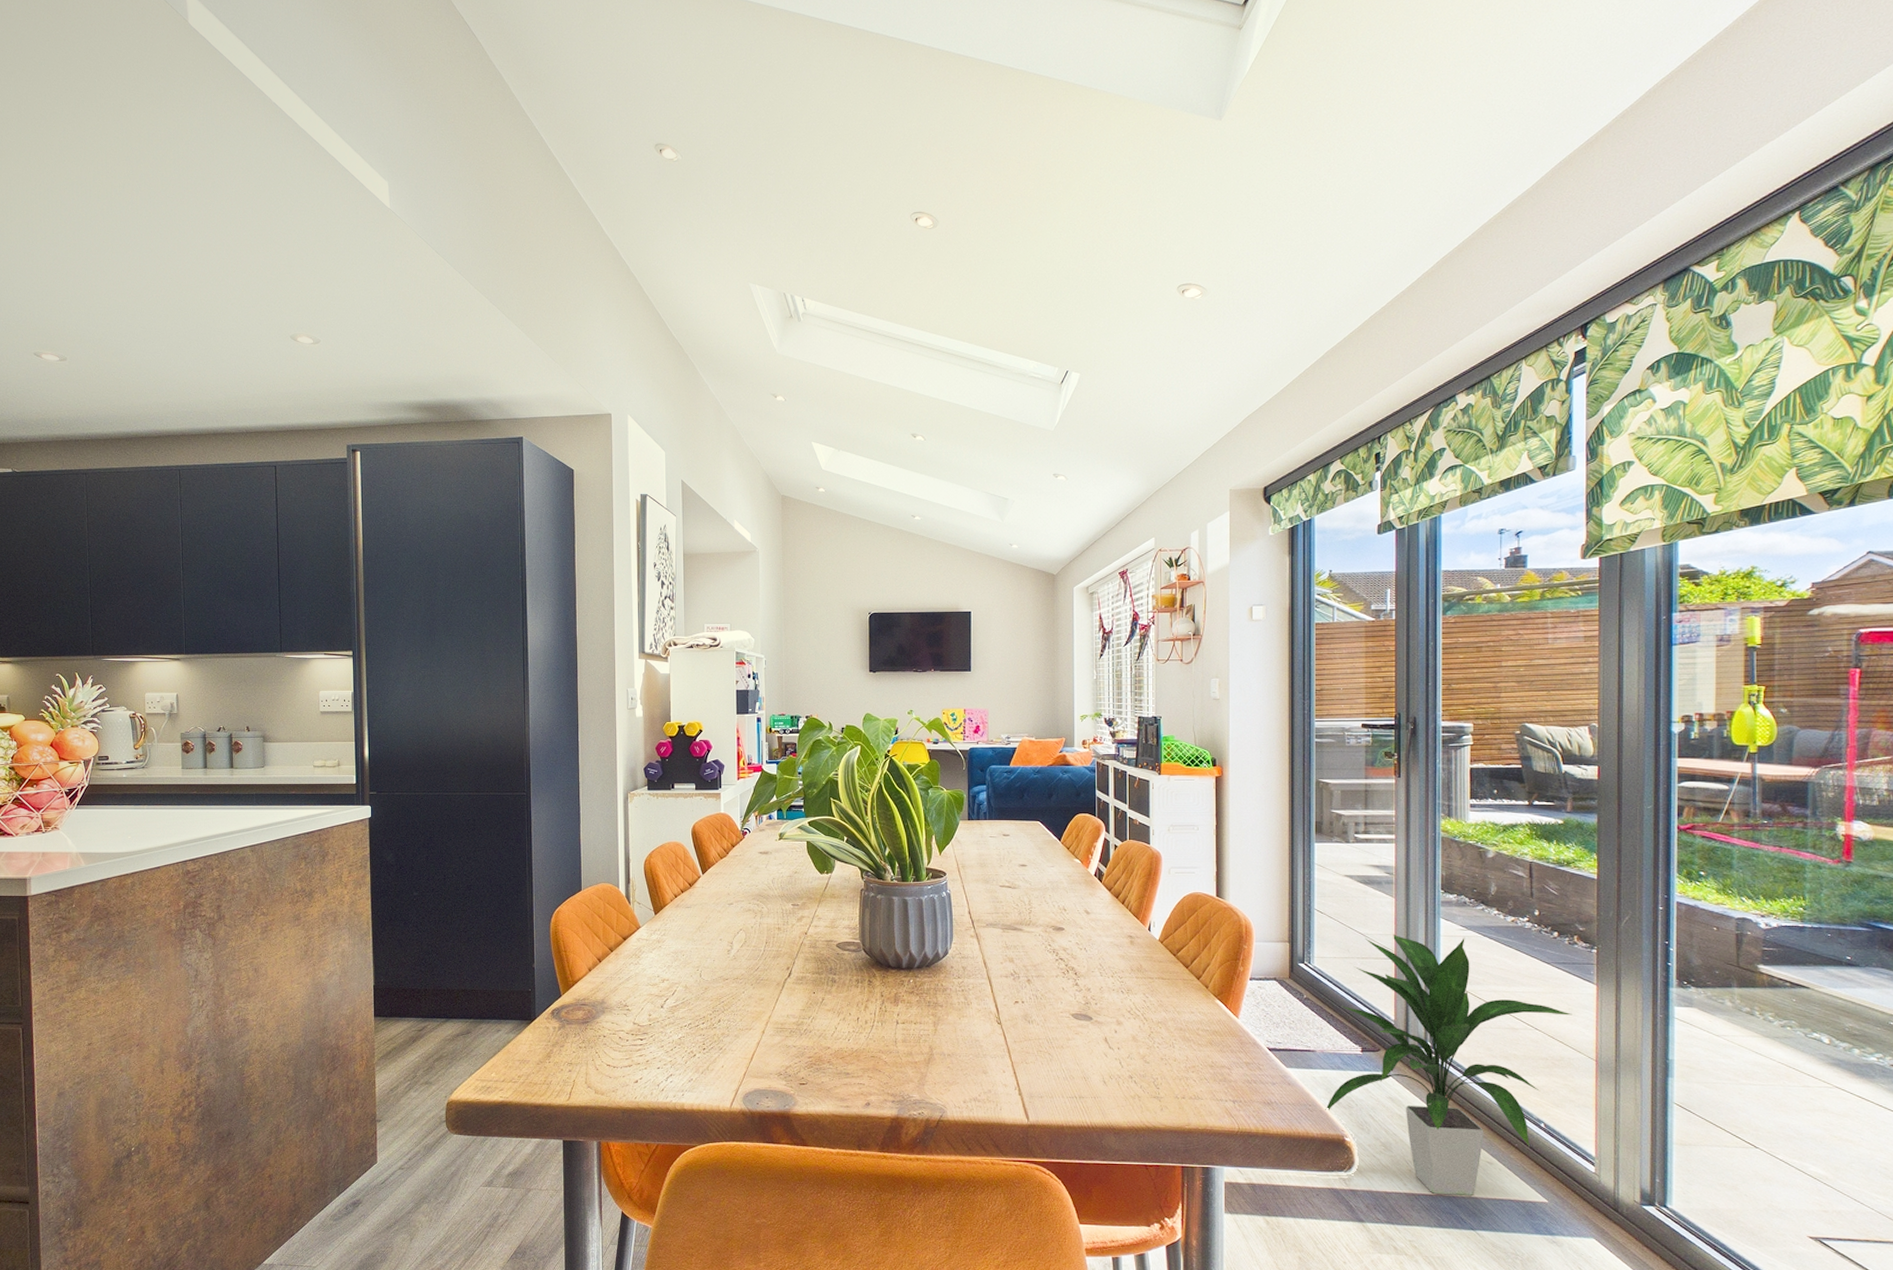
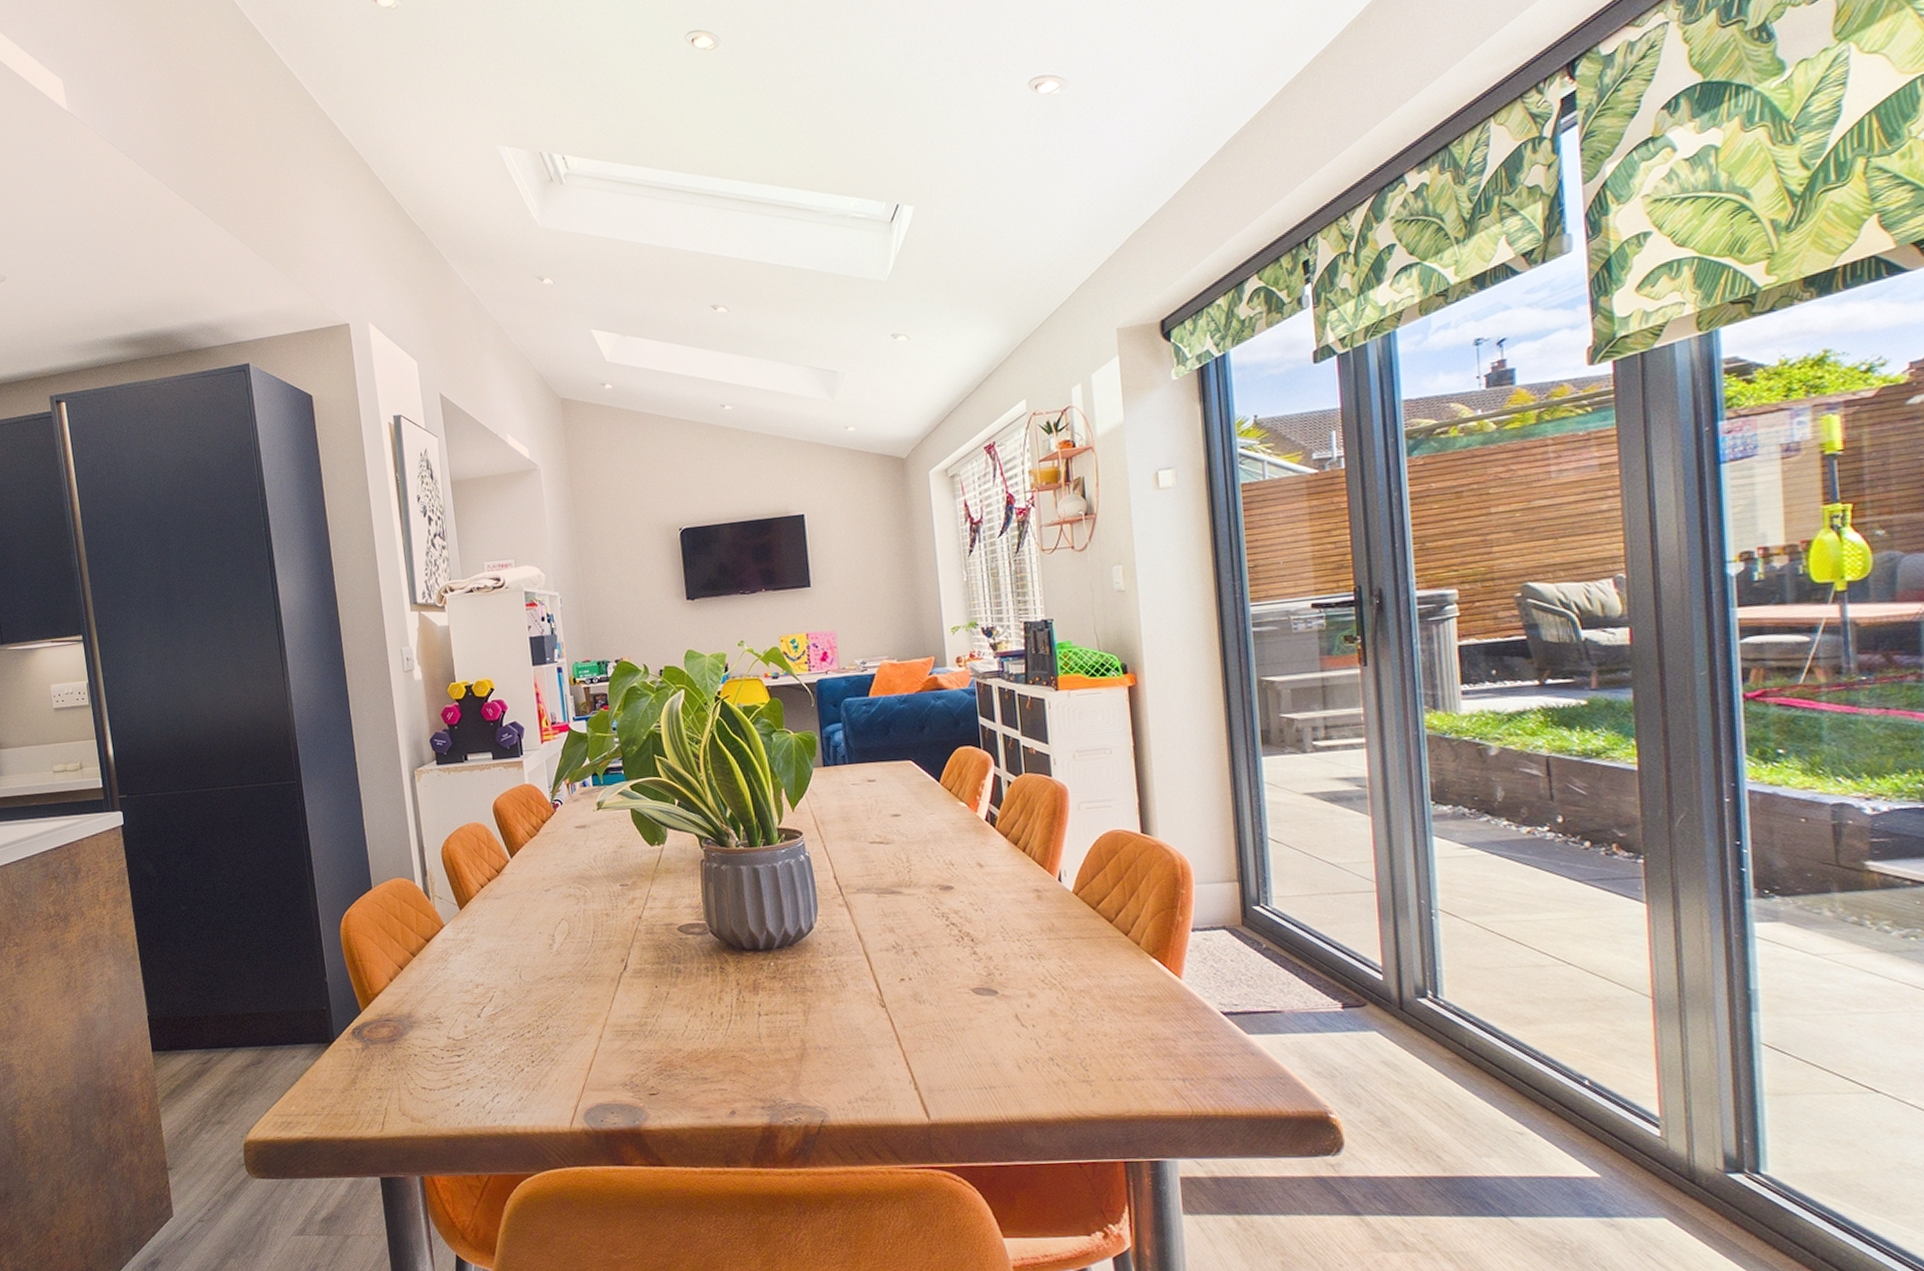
indoor plant: present [1325,934,1572,1195] -> none [1301,857,1617,1176]

